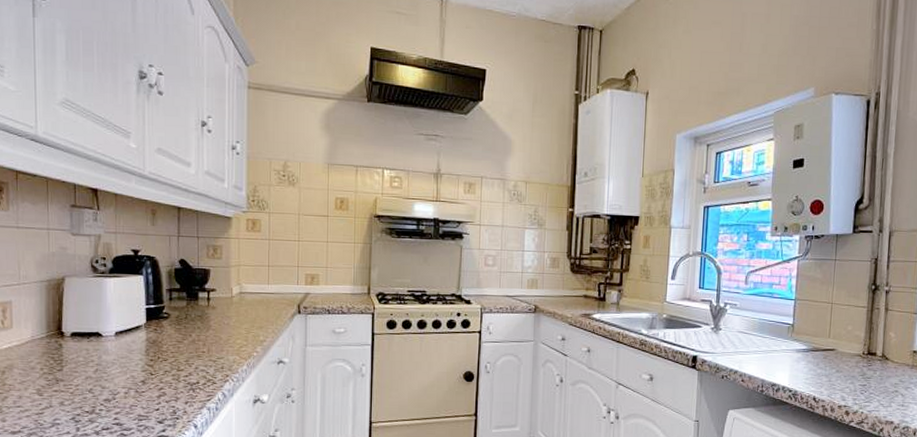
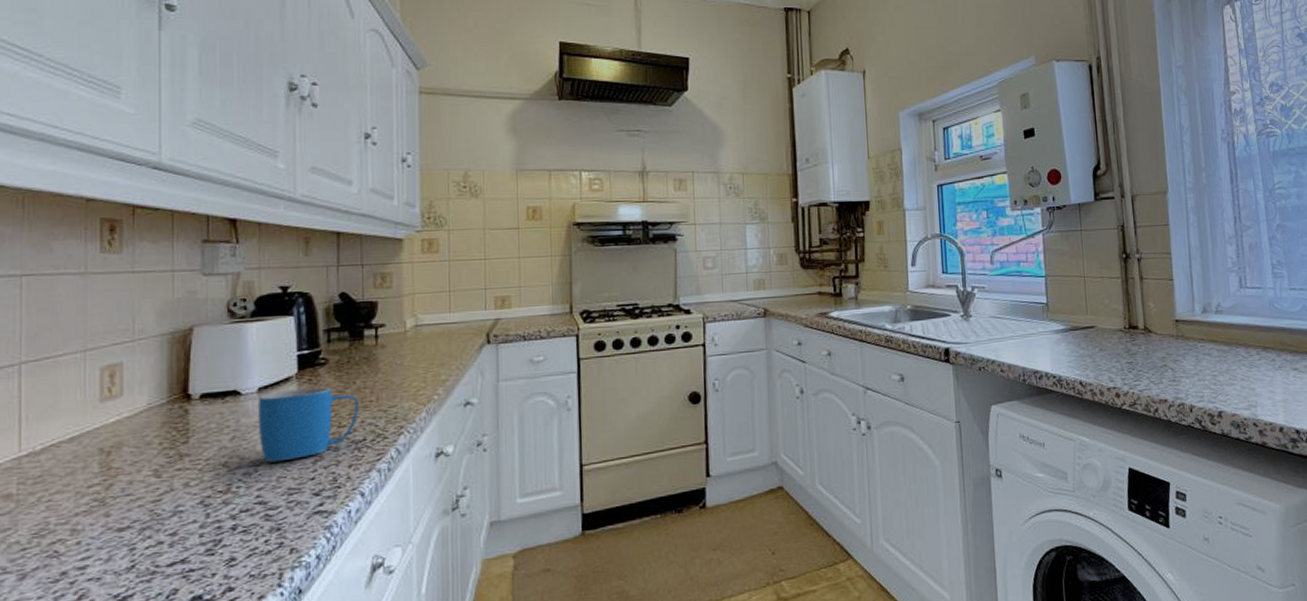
mug: none [116,336,193,393] -> present [259,386,358,463]

